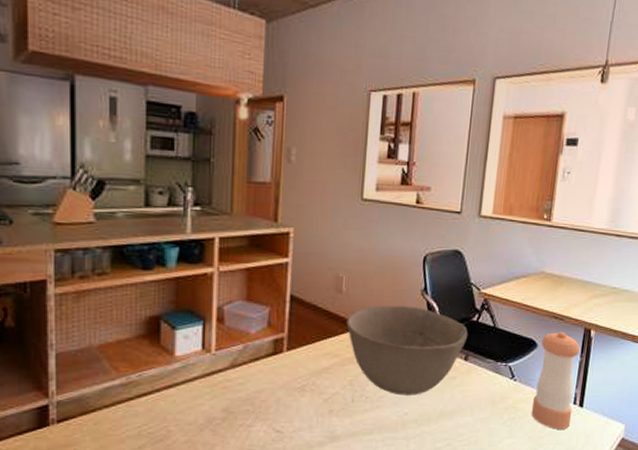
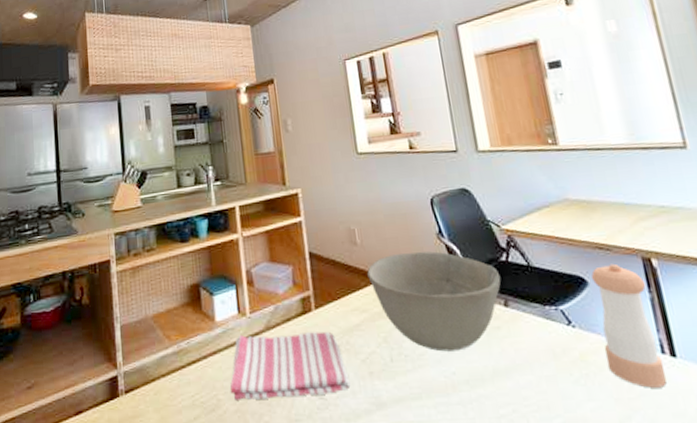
dish towel: none [182,371,309,432] -> present [229,331,351,400]

